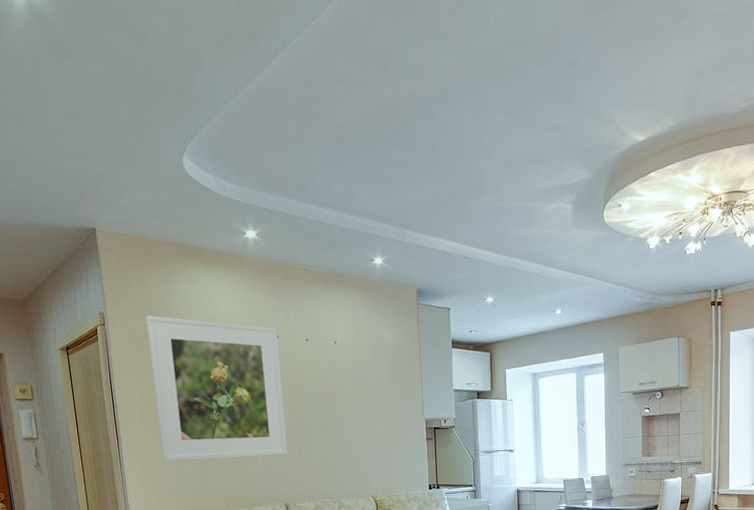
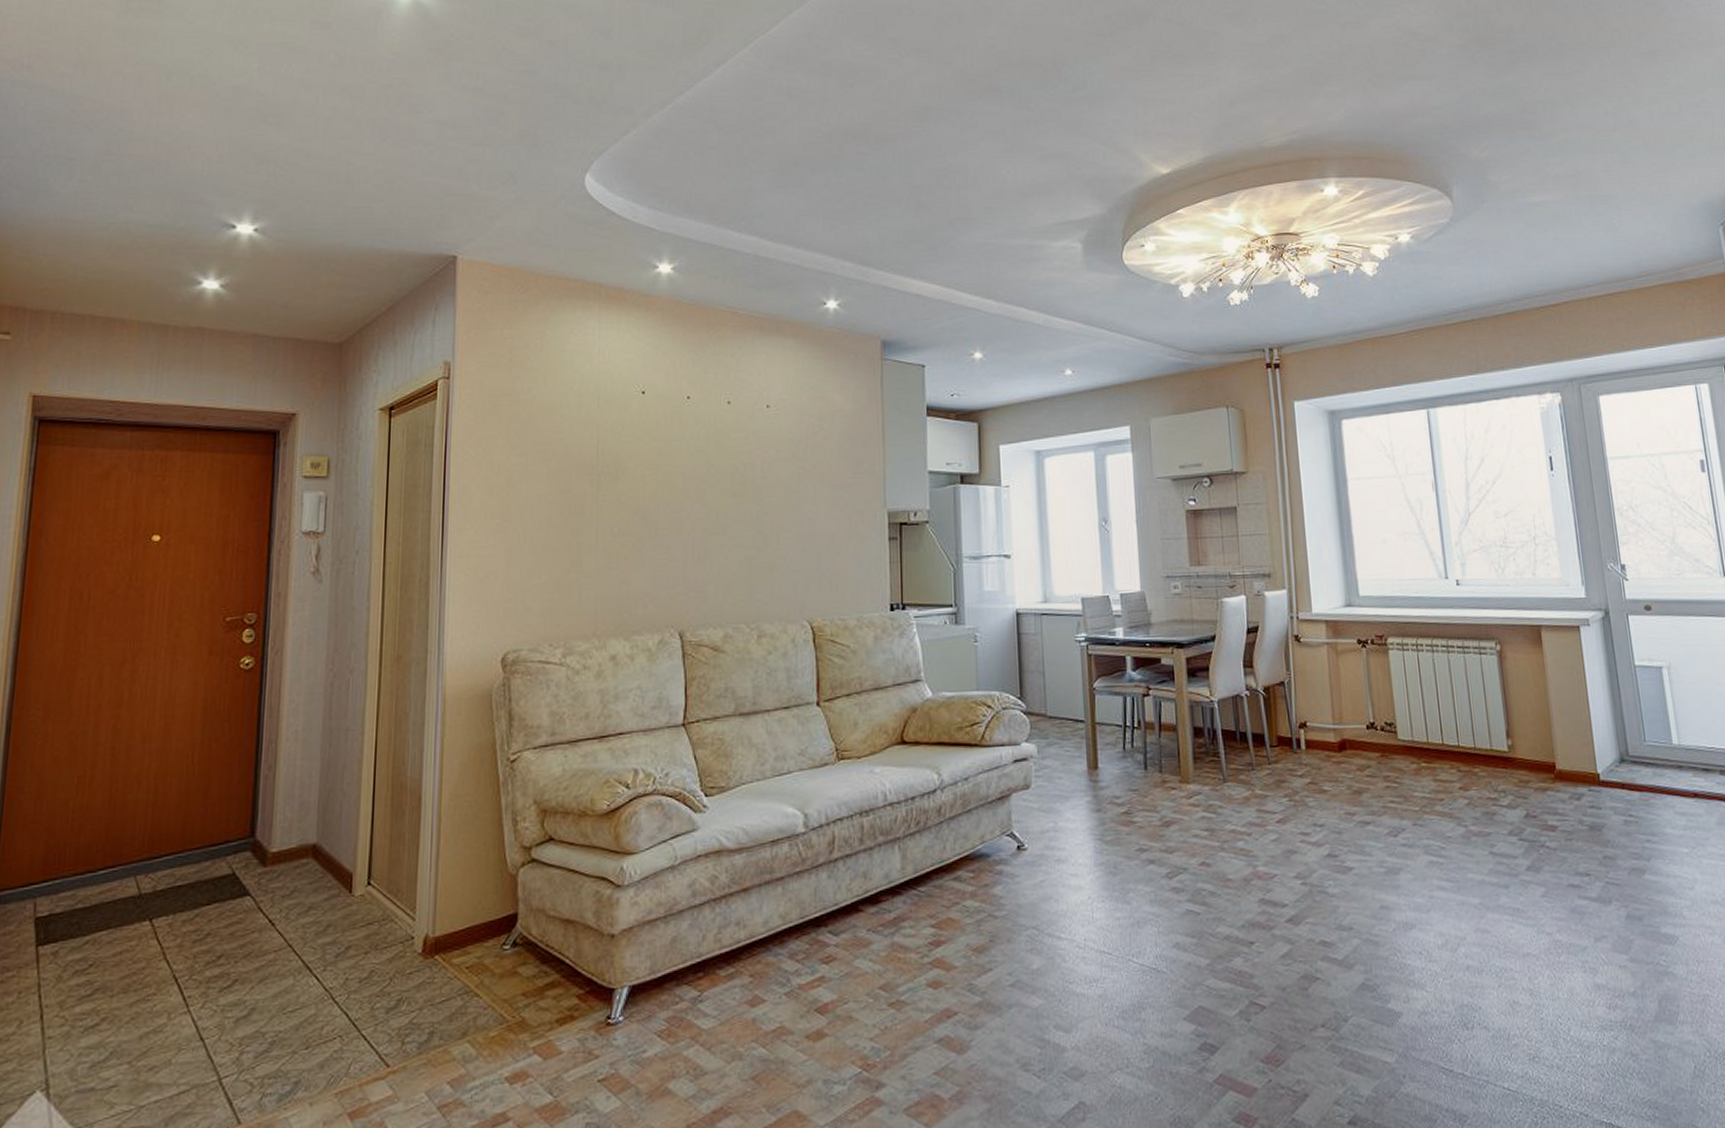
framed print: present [146,315,288,461] -> none [504,367,690,568]

